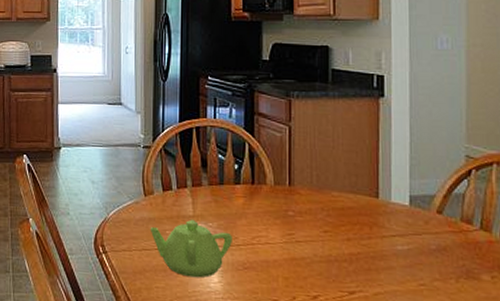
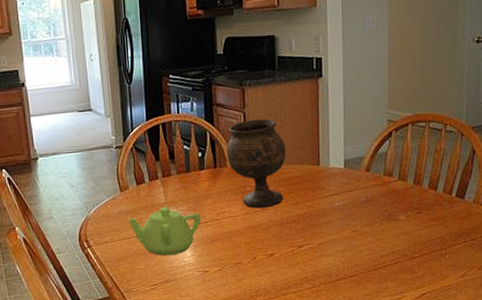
goblet: none [267,135,338,239] -> present [227,119,286,209]

